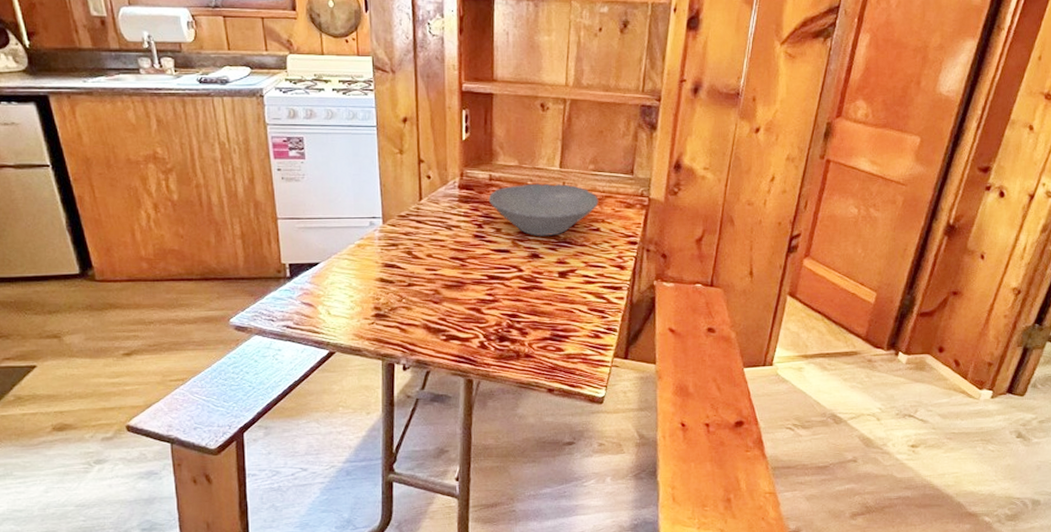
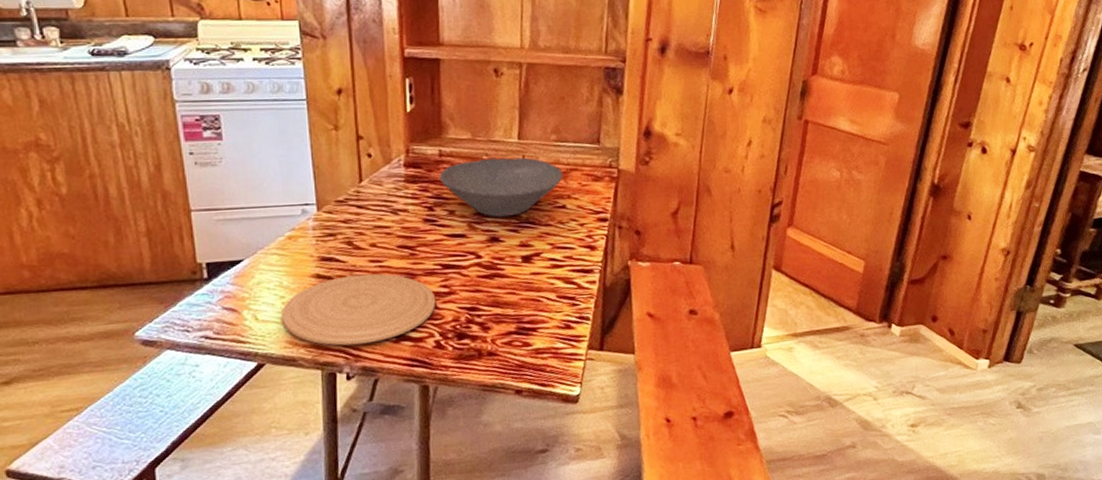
plate: none [350,280,482,341] -> present [282,273,436,346]

